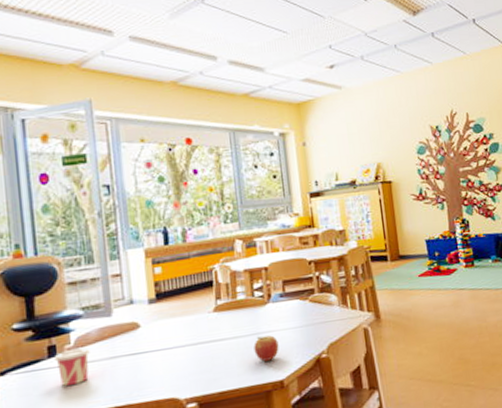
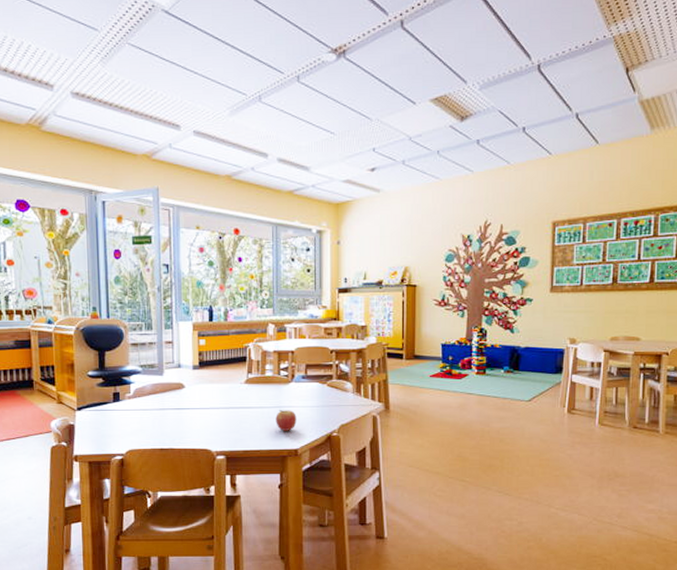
cup: present [54,347,90,386] -> none [117,397,145,426]

